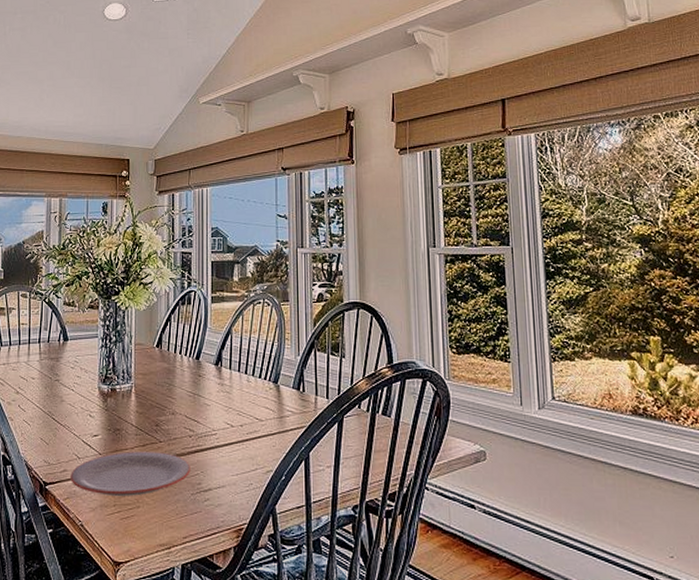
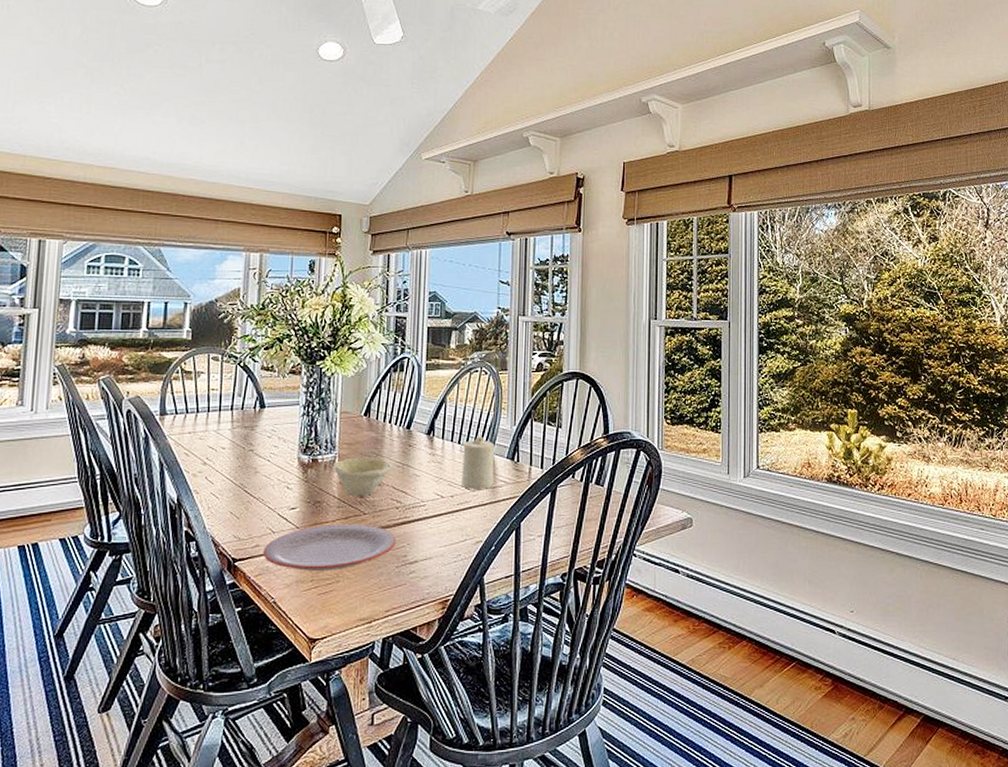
bowl: none [129,387,184,424] -> present [332,457,392,496]
candle: none [250,367,281,419] -> present [462,437,495,489]

